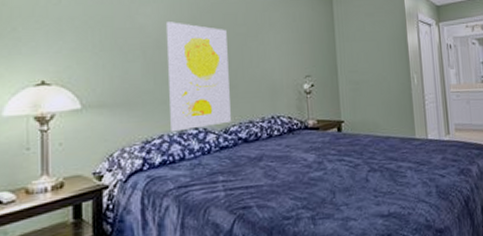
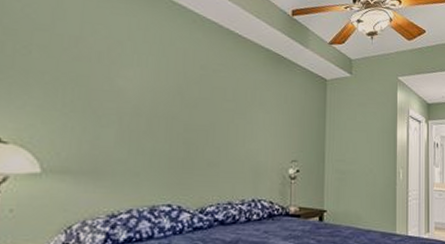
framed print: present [167,22,231,132] -> none [141,88,214,208]

